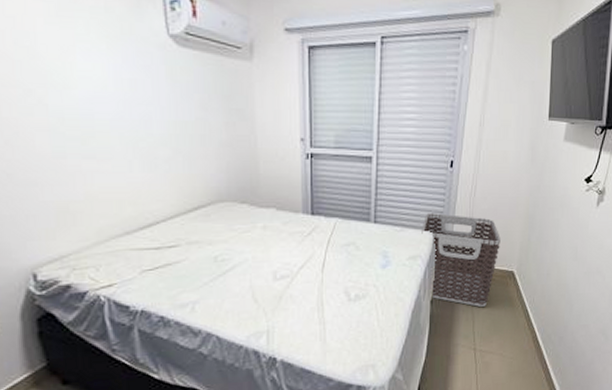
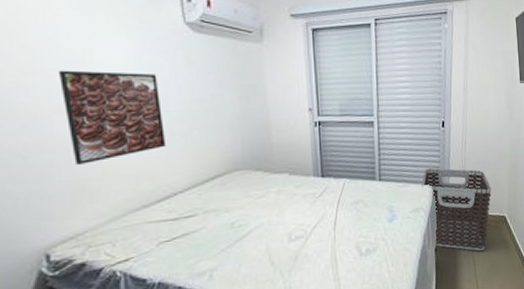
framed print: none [38,84,148,187] -> present [58,70,165,166]

